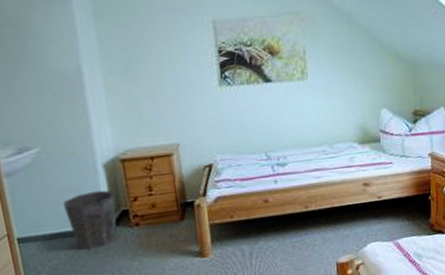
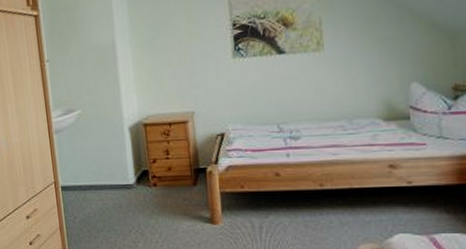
waste bin: present [63,190,117,250] -> none [96,150,139,203]

